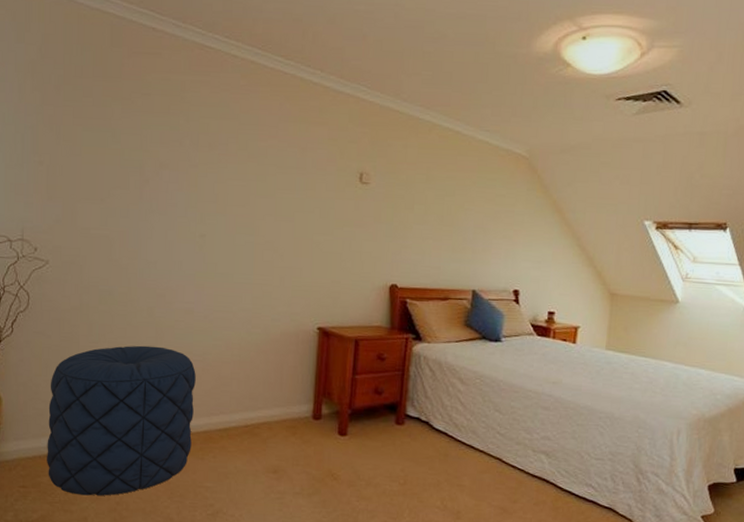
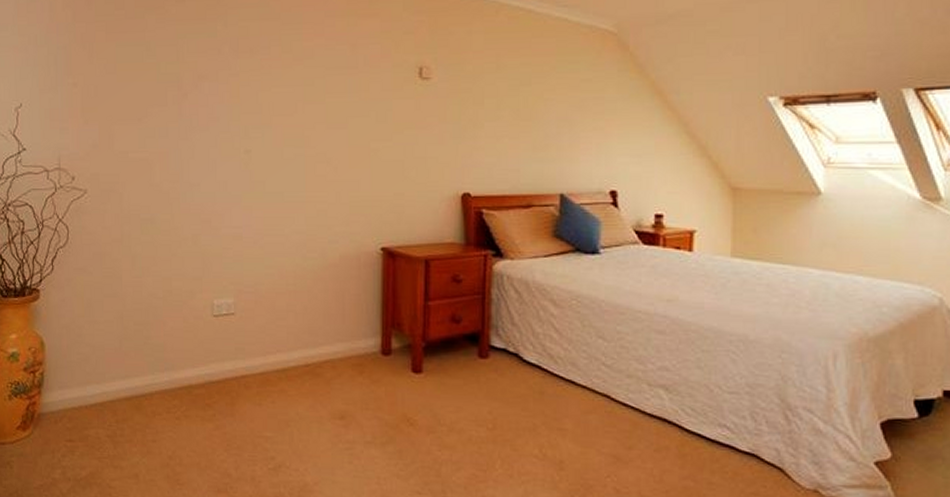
pouf: present [47,345,196,496] -> none [93,278,248,450]

